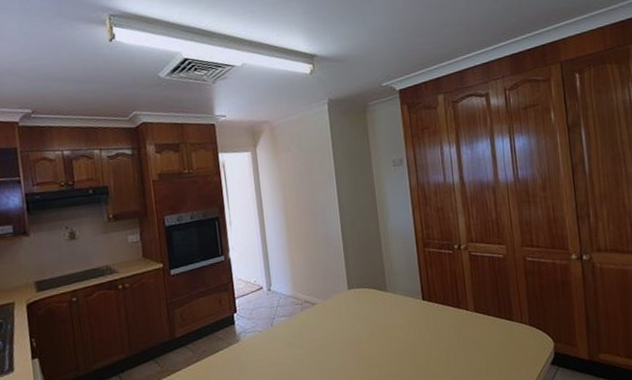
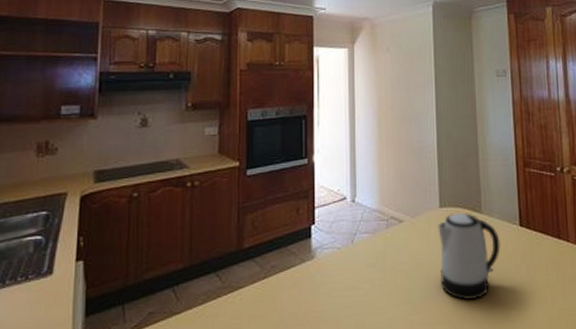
kettle: none [347,292,406,368] -> present [438,213,501,301]

